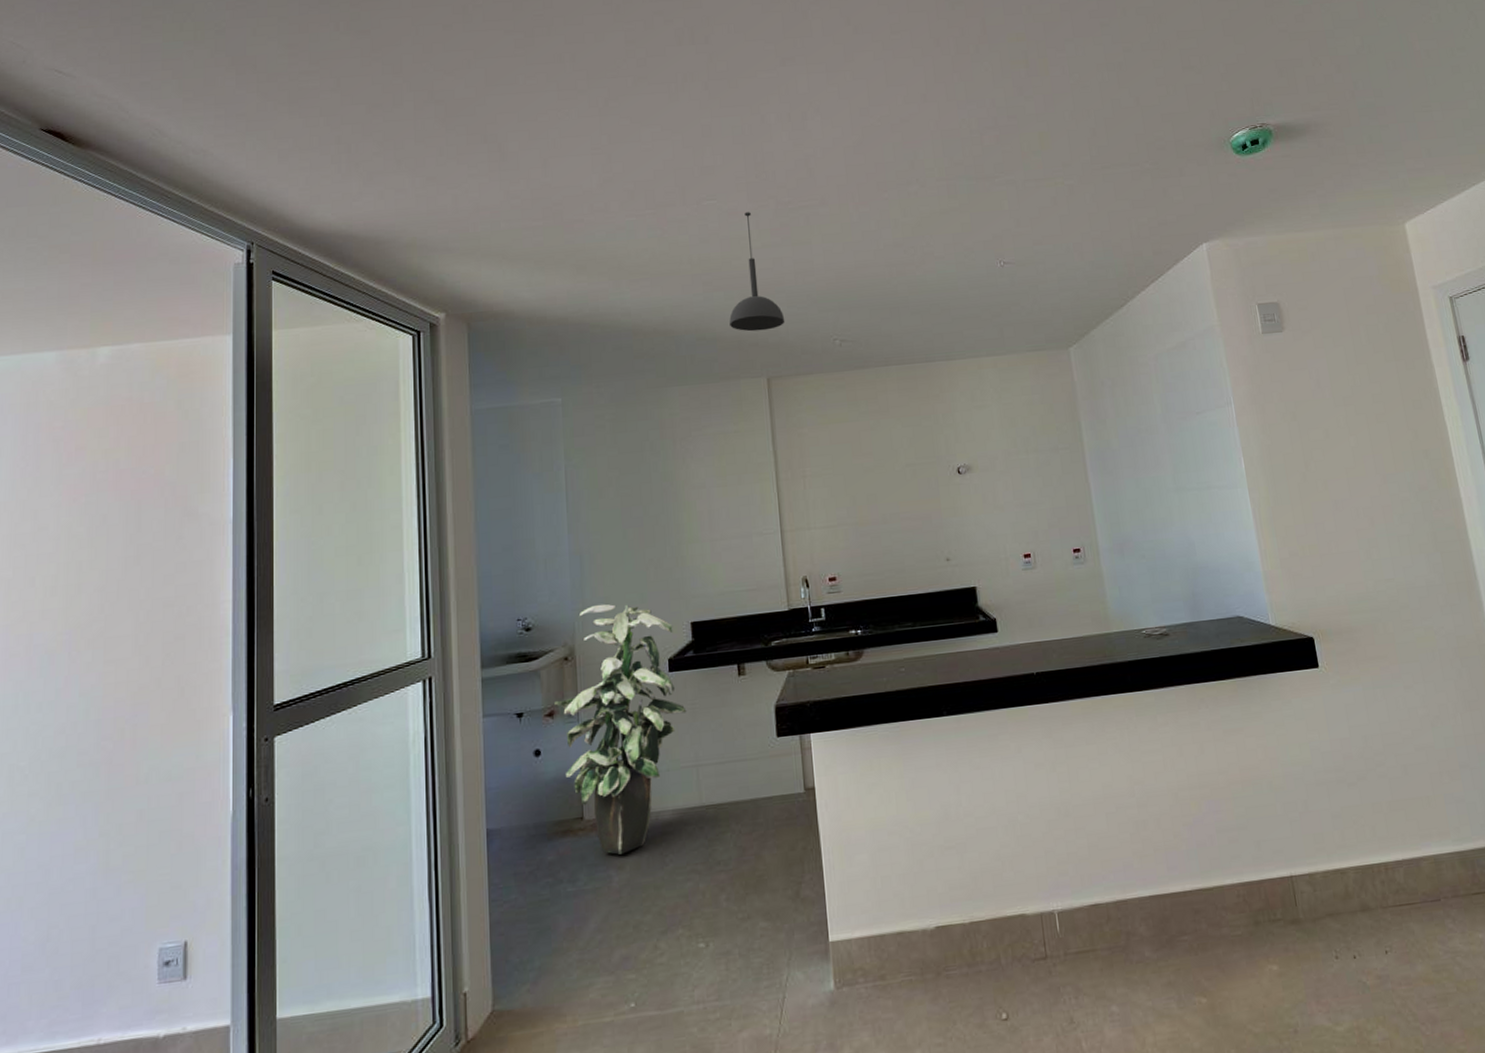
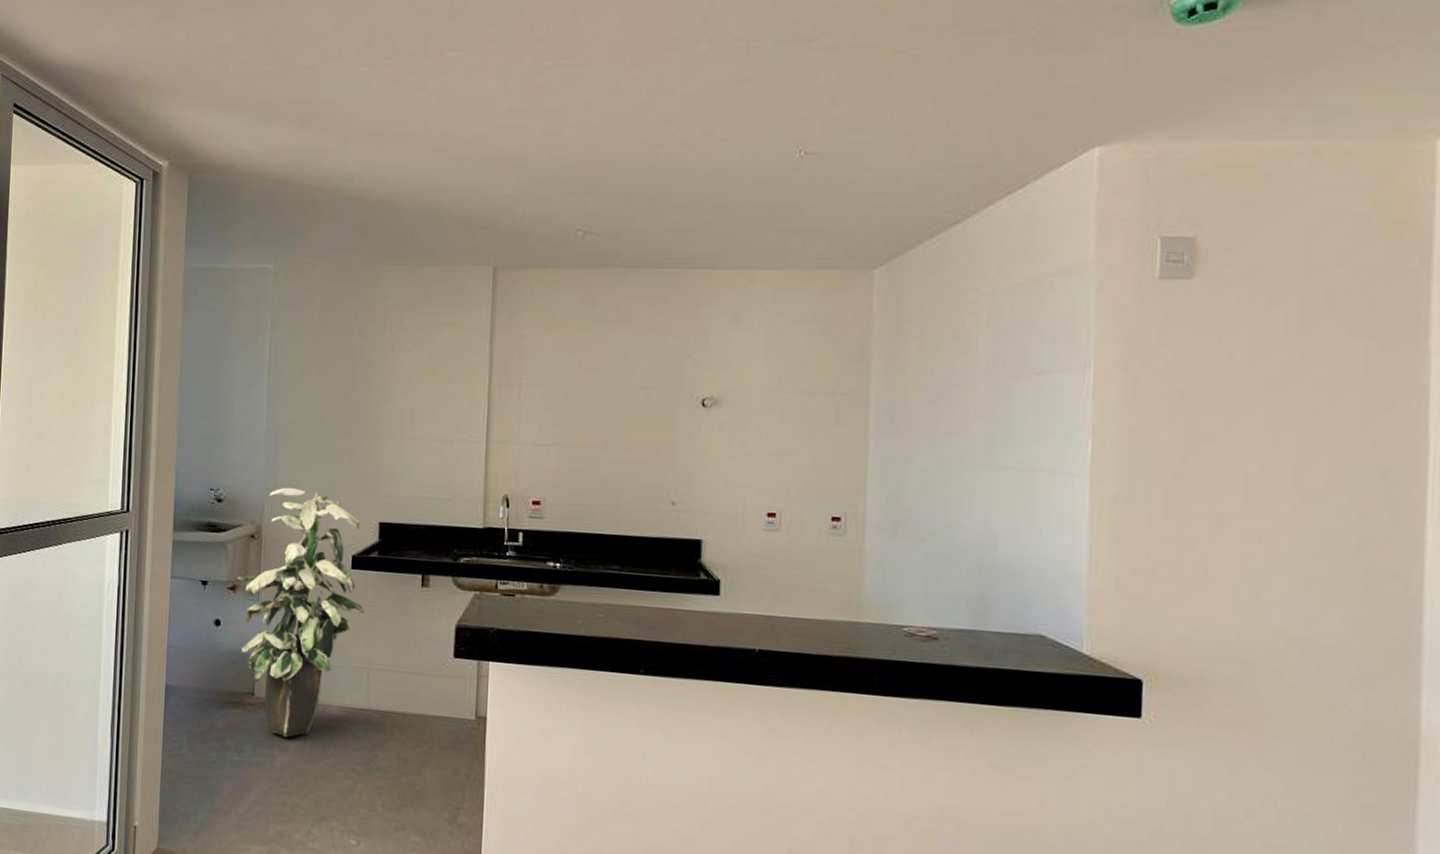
pendant light: present [729,212,785,332] -> none [459,68,523,211]

